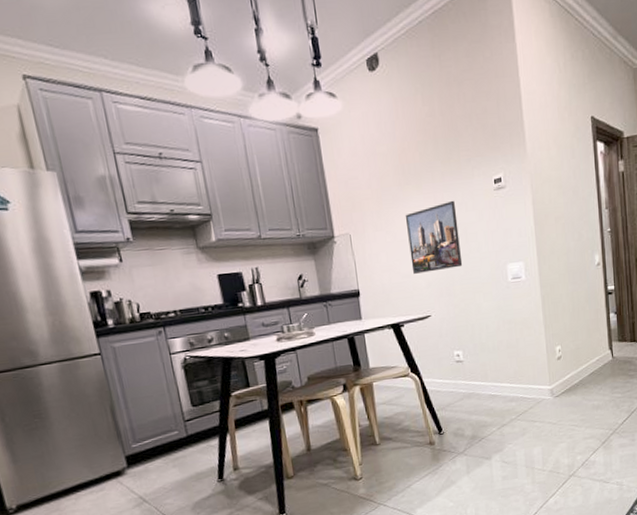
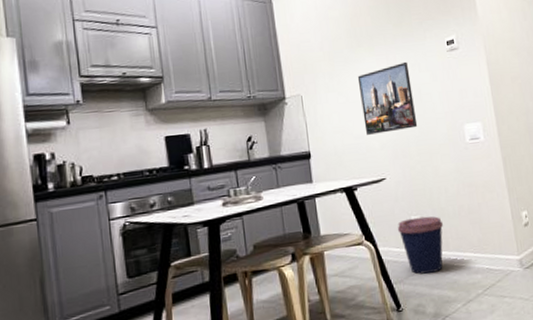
coffee cup: none [440,350,484,403] -> present [397,216,444,274]

